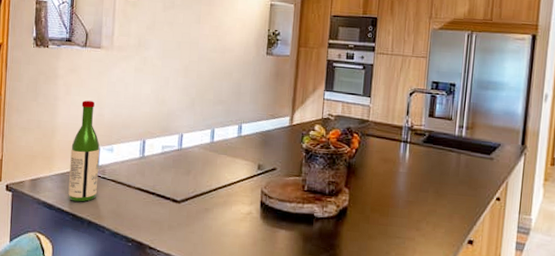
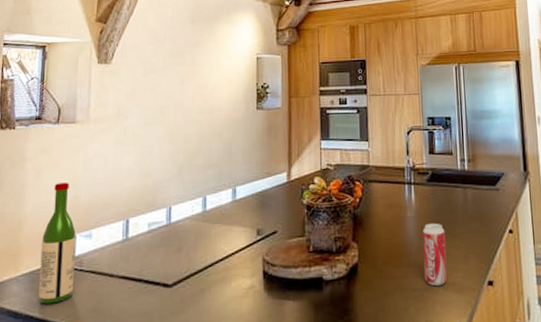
beverage can: none [408,180,434,237] -> present [423,223,448,285]

